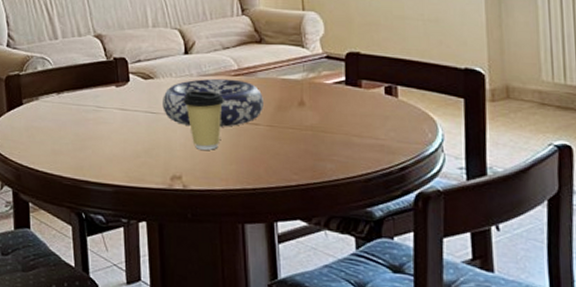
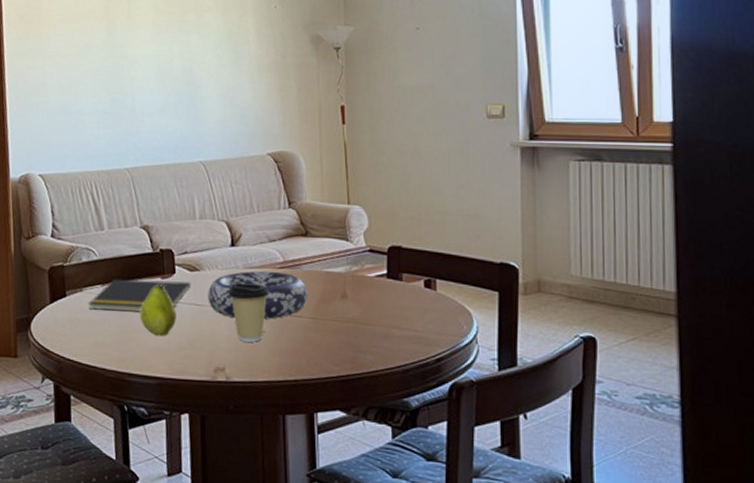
notepad: none [44,87,145,120] -> present [88,278,191,312]
fruit: none [95,92,132,144] -> present [139,284,177,337]

